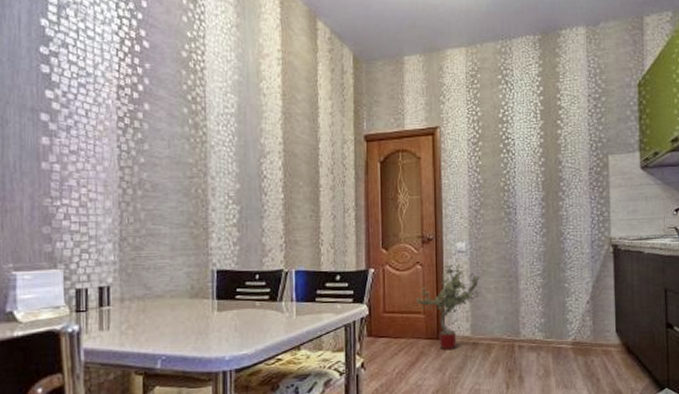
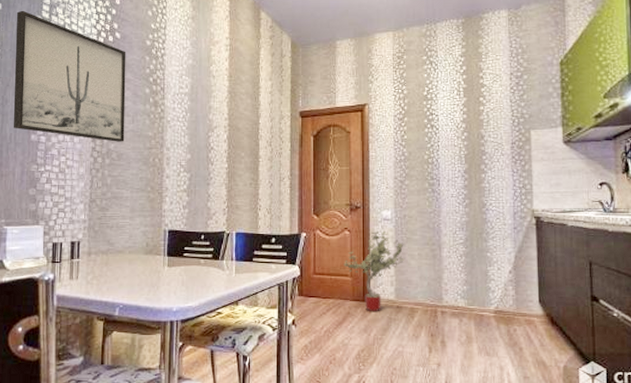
wall art: none [14,11,160,170] -> present [13,10,126,142]

